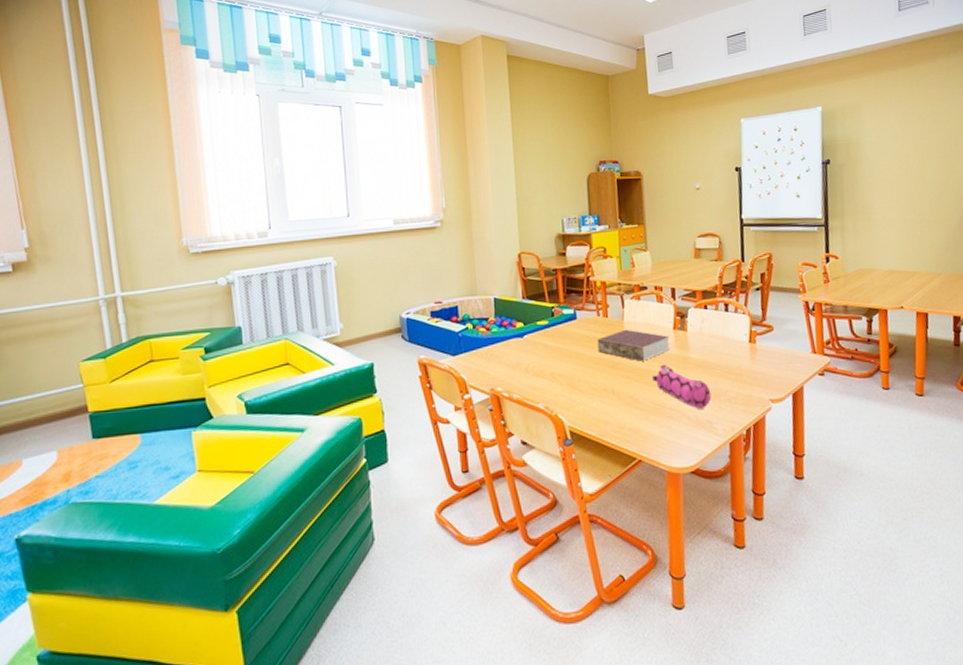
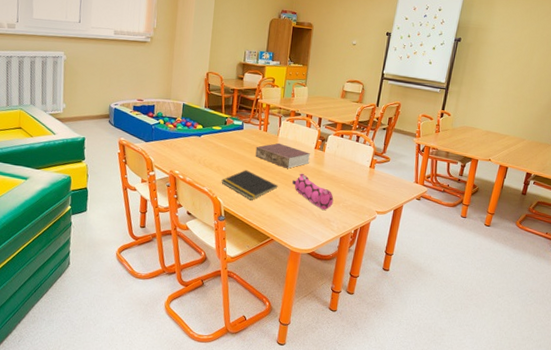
notepad: none [559,372,635,411] -> present [221,170,278,200]

